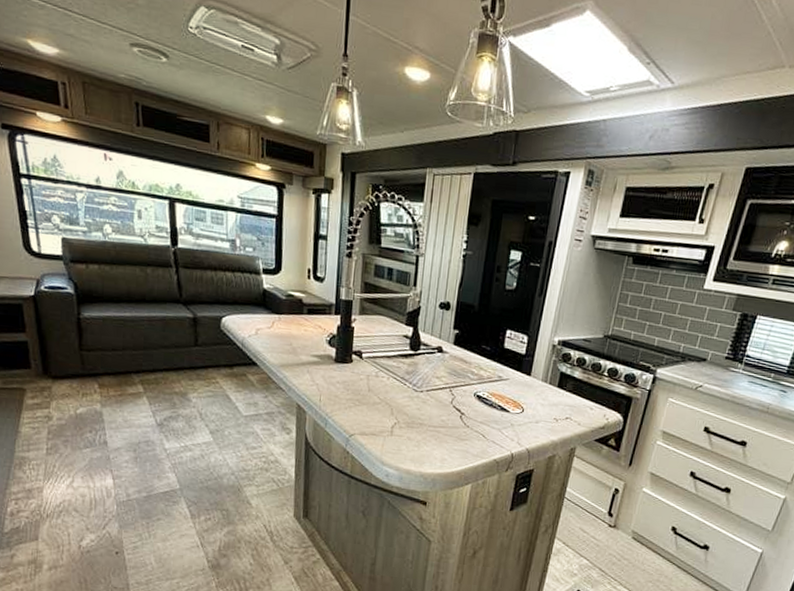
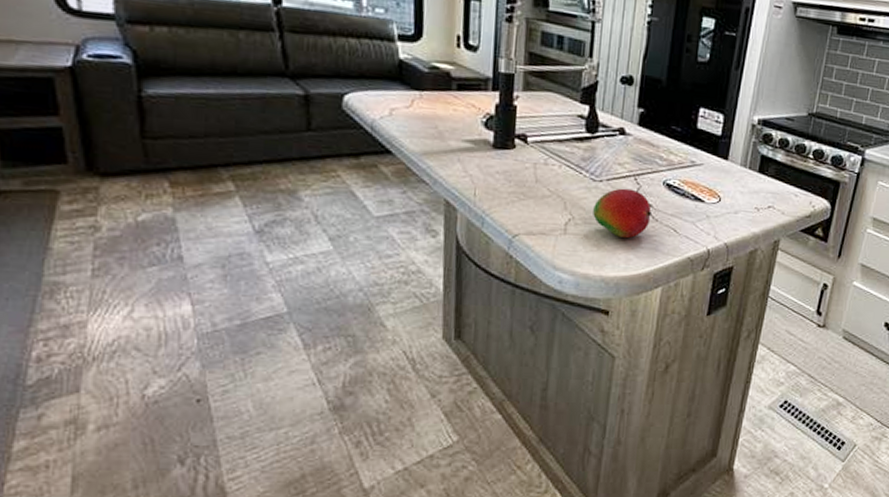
fruit: none [415,398,464,441] -> present [593,188,652,239]

